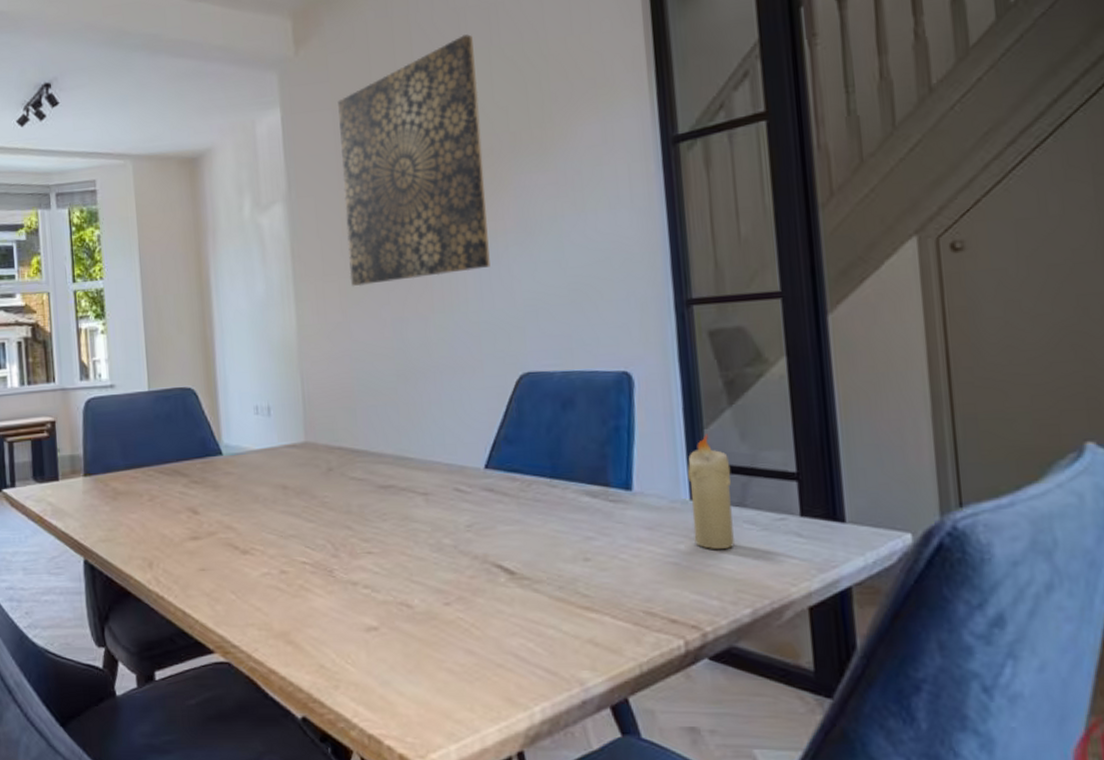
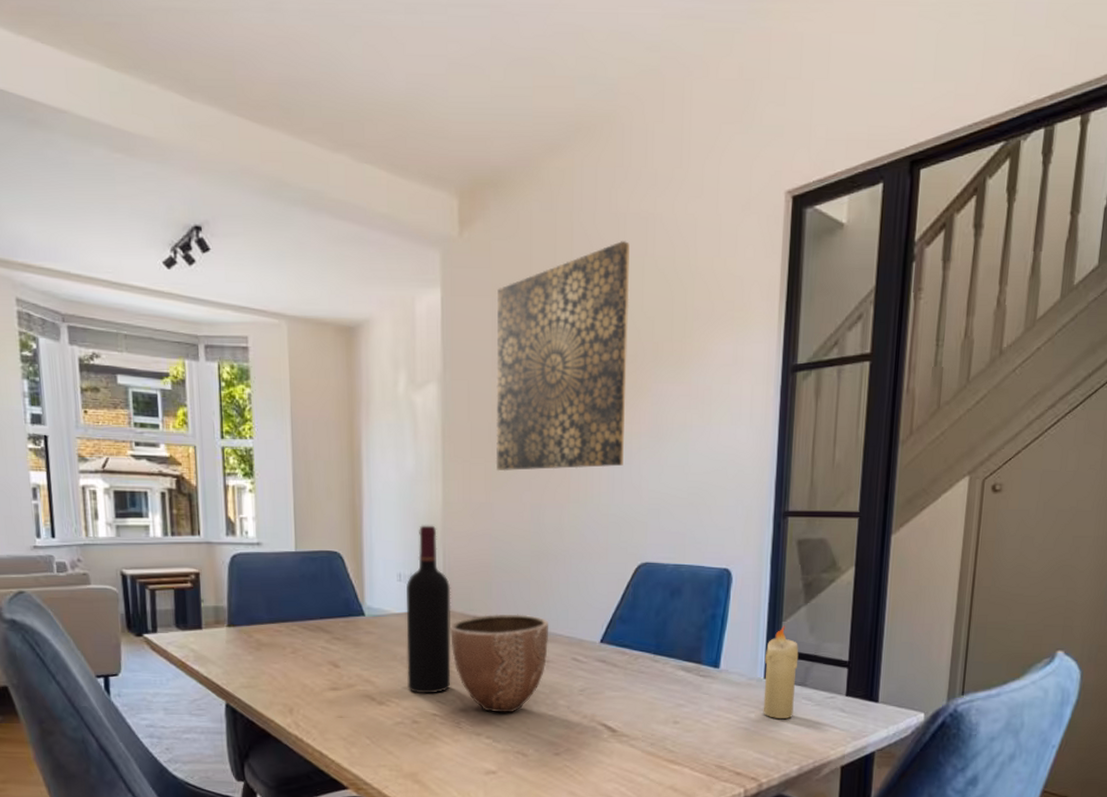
wine bottle: none [264,351,320,539] -> present [406,525,451,694]
decorative bowl: none [314,441,426,557] -> present [450,613,549,713]

